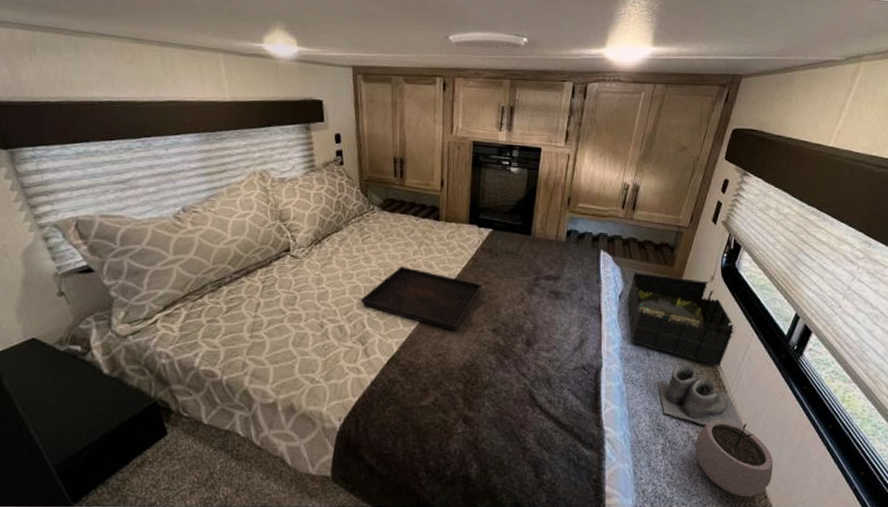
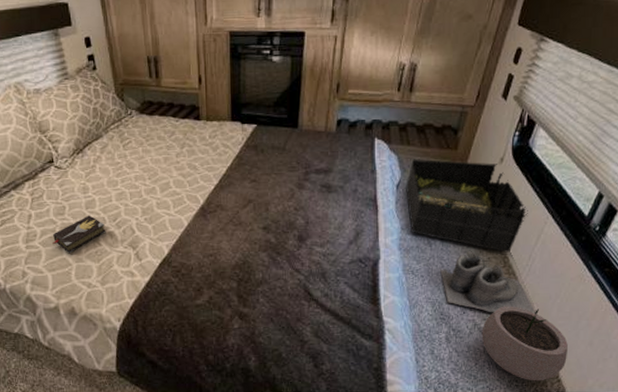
hardback book: none [277,307,336,346] -> present [51,215,106,254]
serving tray: present [360,265,482,331] -> none [127,169,249,231]

